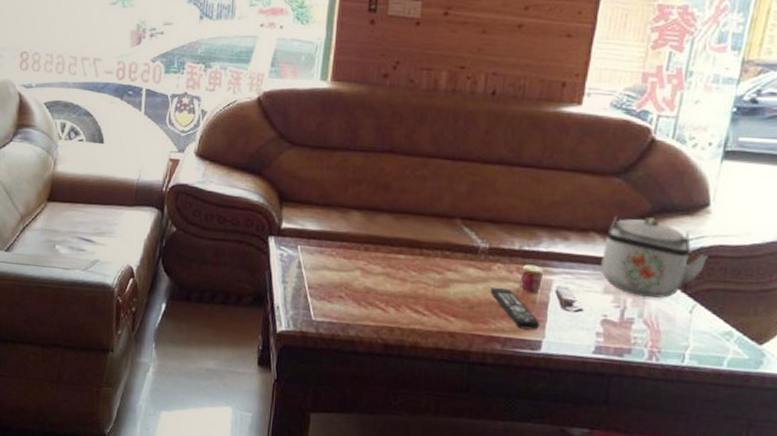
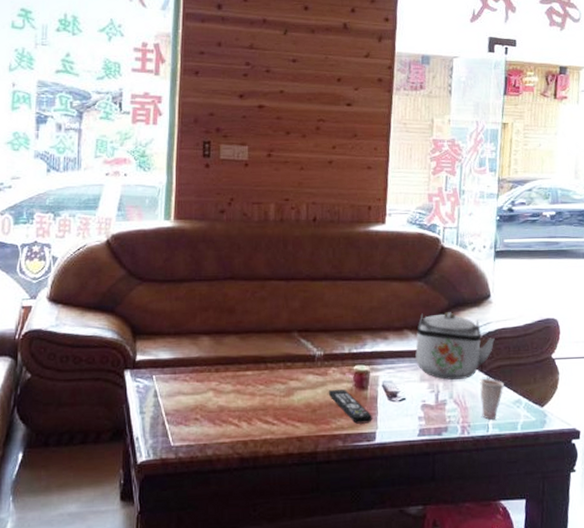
cup: none [678,301,712,350] -> present [479,379,504,420]

